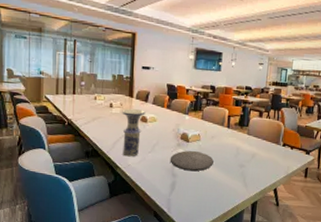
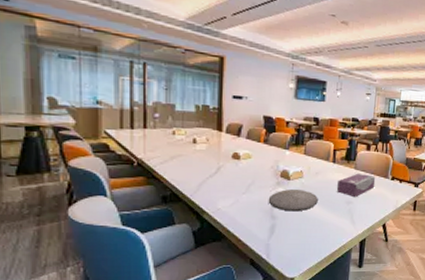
vase: present [122,109,145,157] -> none [208,144,238,200]
tissue box: none [230,138,268,162] -> present [336,173,376,198]

